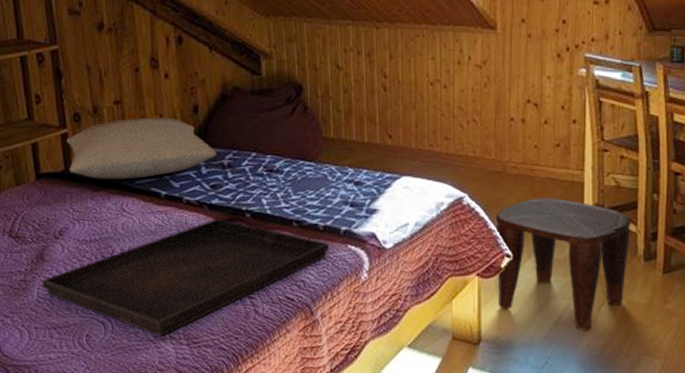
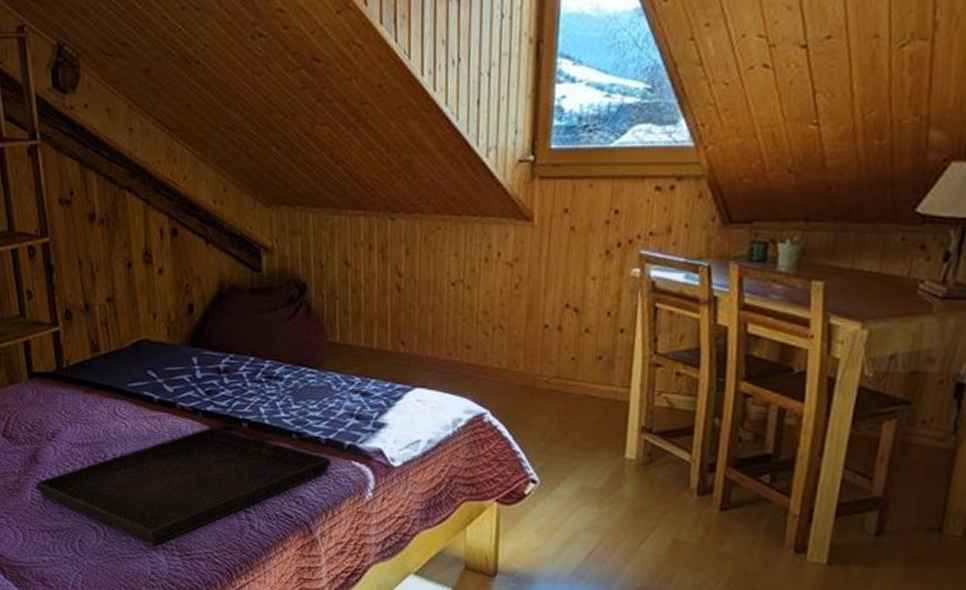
pillow: present [67,117,216,179] -> none [58,316,212,382]
stool: present [495,197,631,331] -> none [519,417,684,570]

